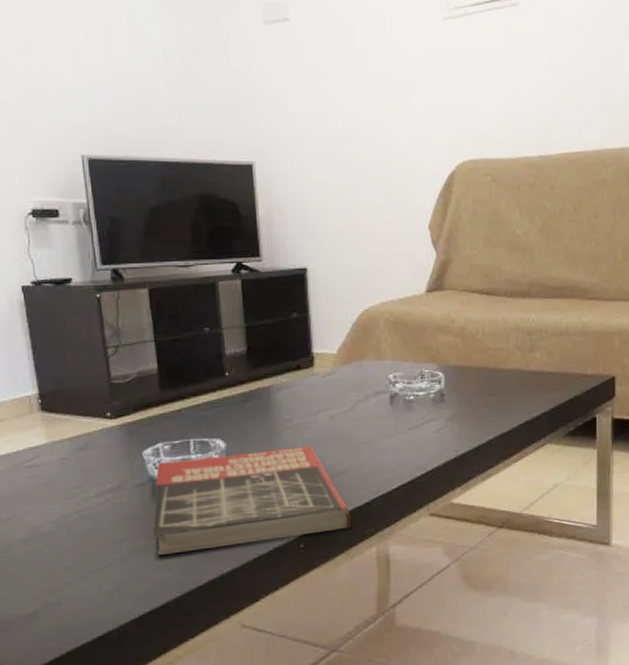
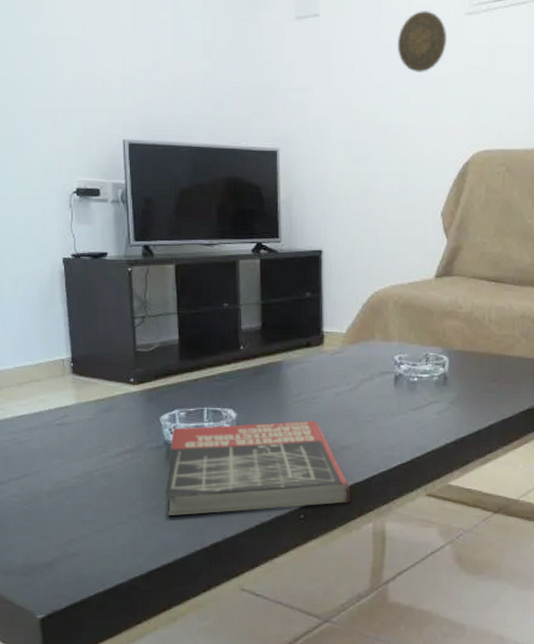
decorative plate: none [373,14,424,81] -> present [397,10,446,73]

